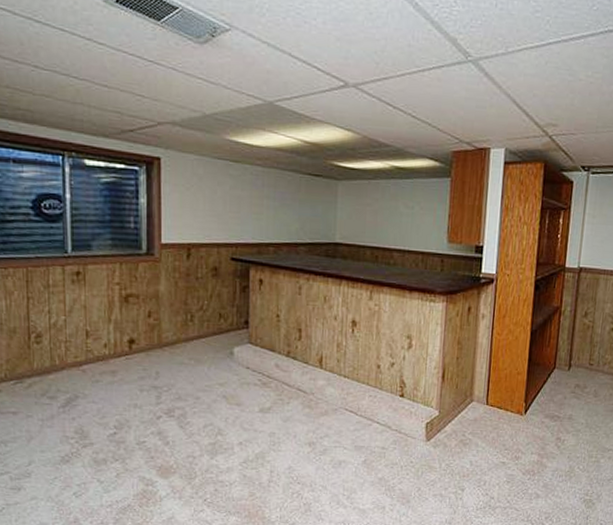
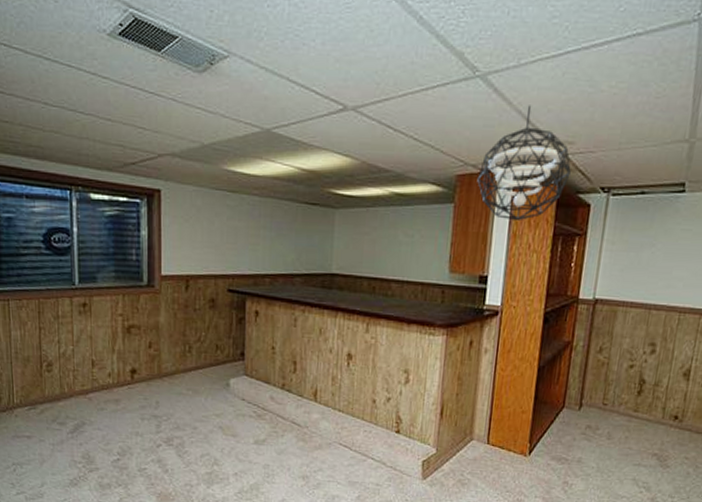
pendant light: none [471,89,555,196] -> present [477,105,571,222]

